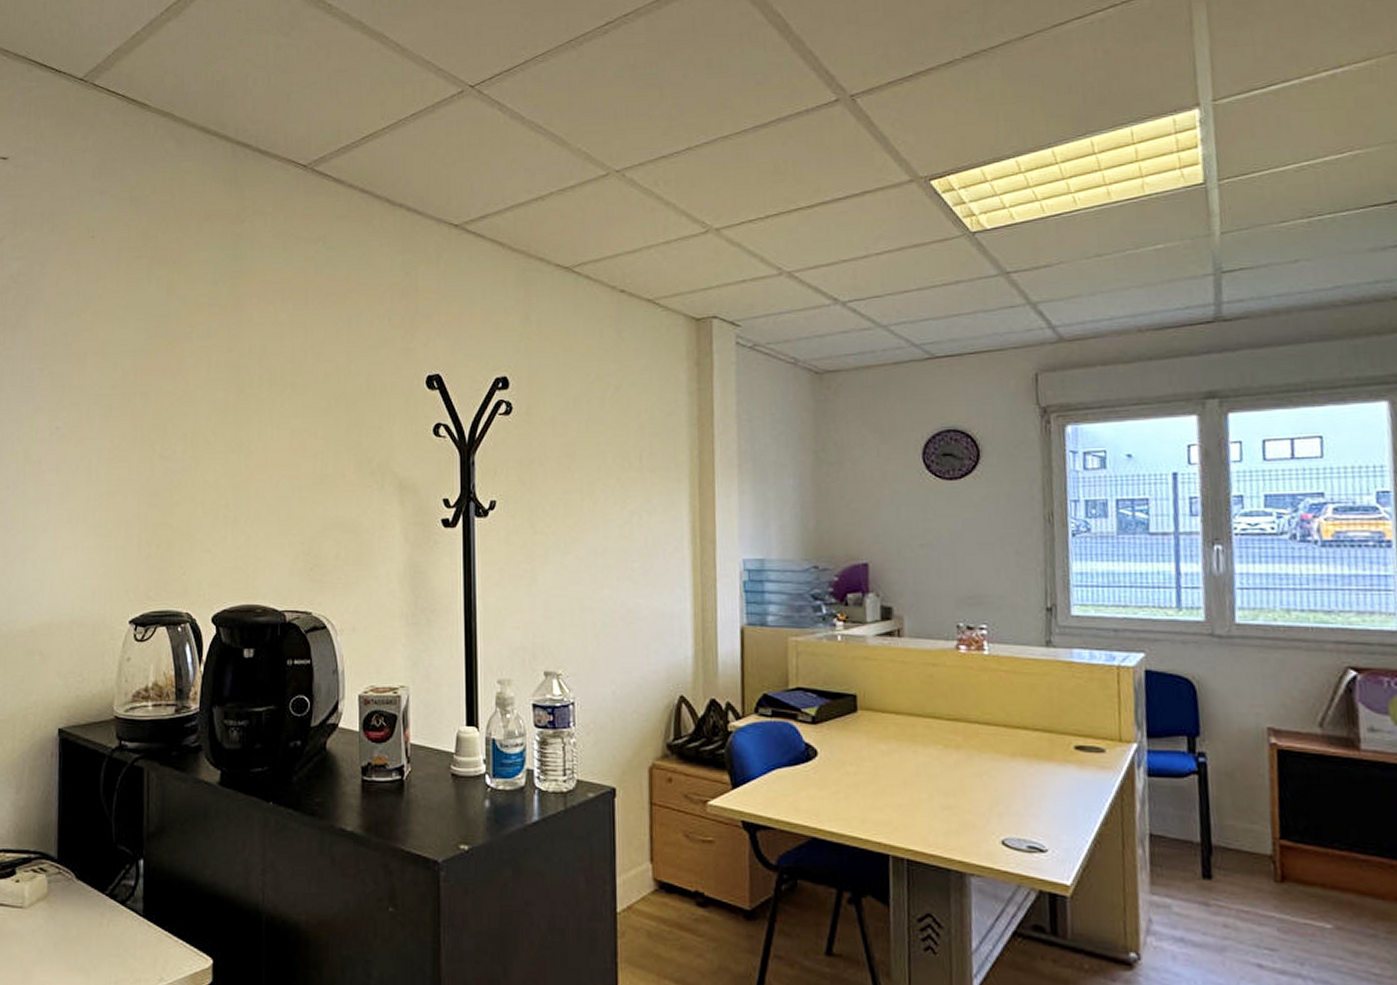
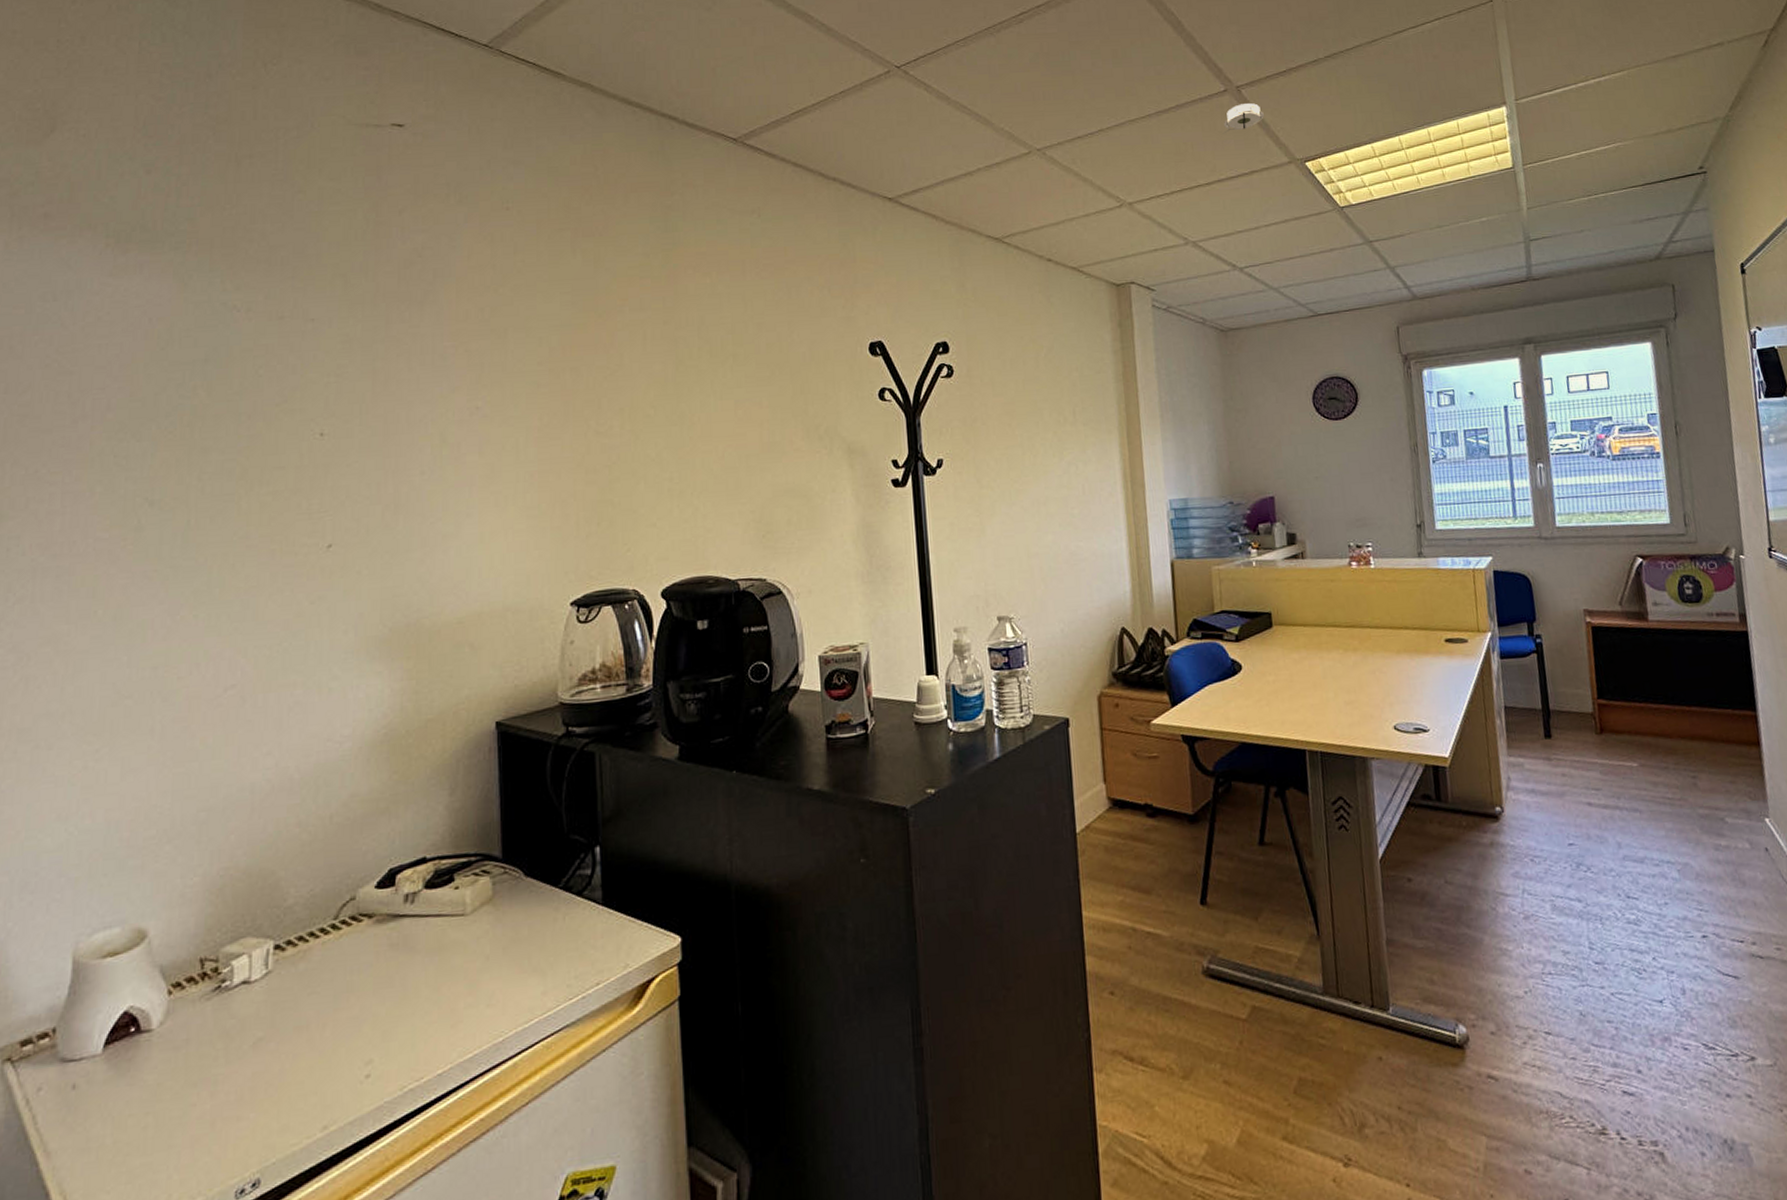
smoke detector: none [831,114,882,150] -> present [1222,103,1264,134]

